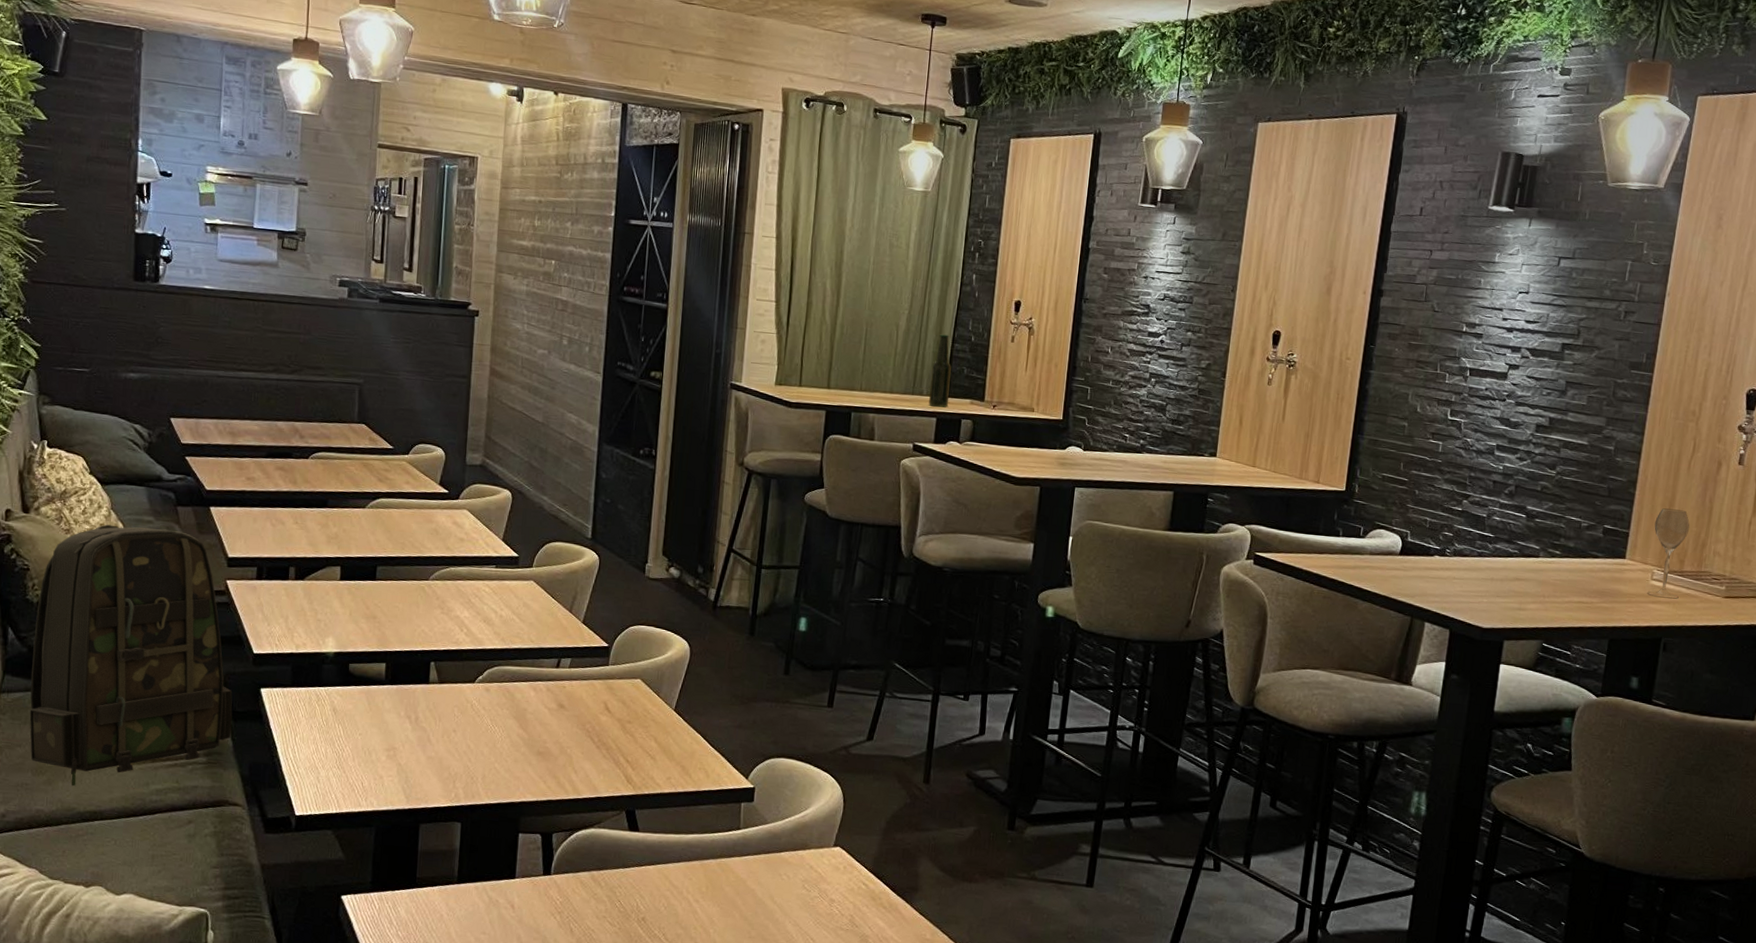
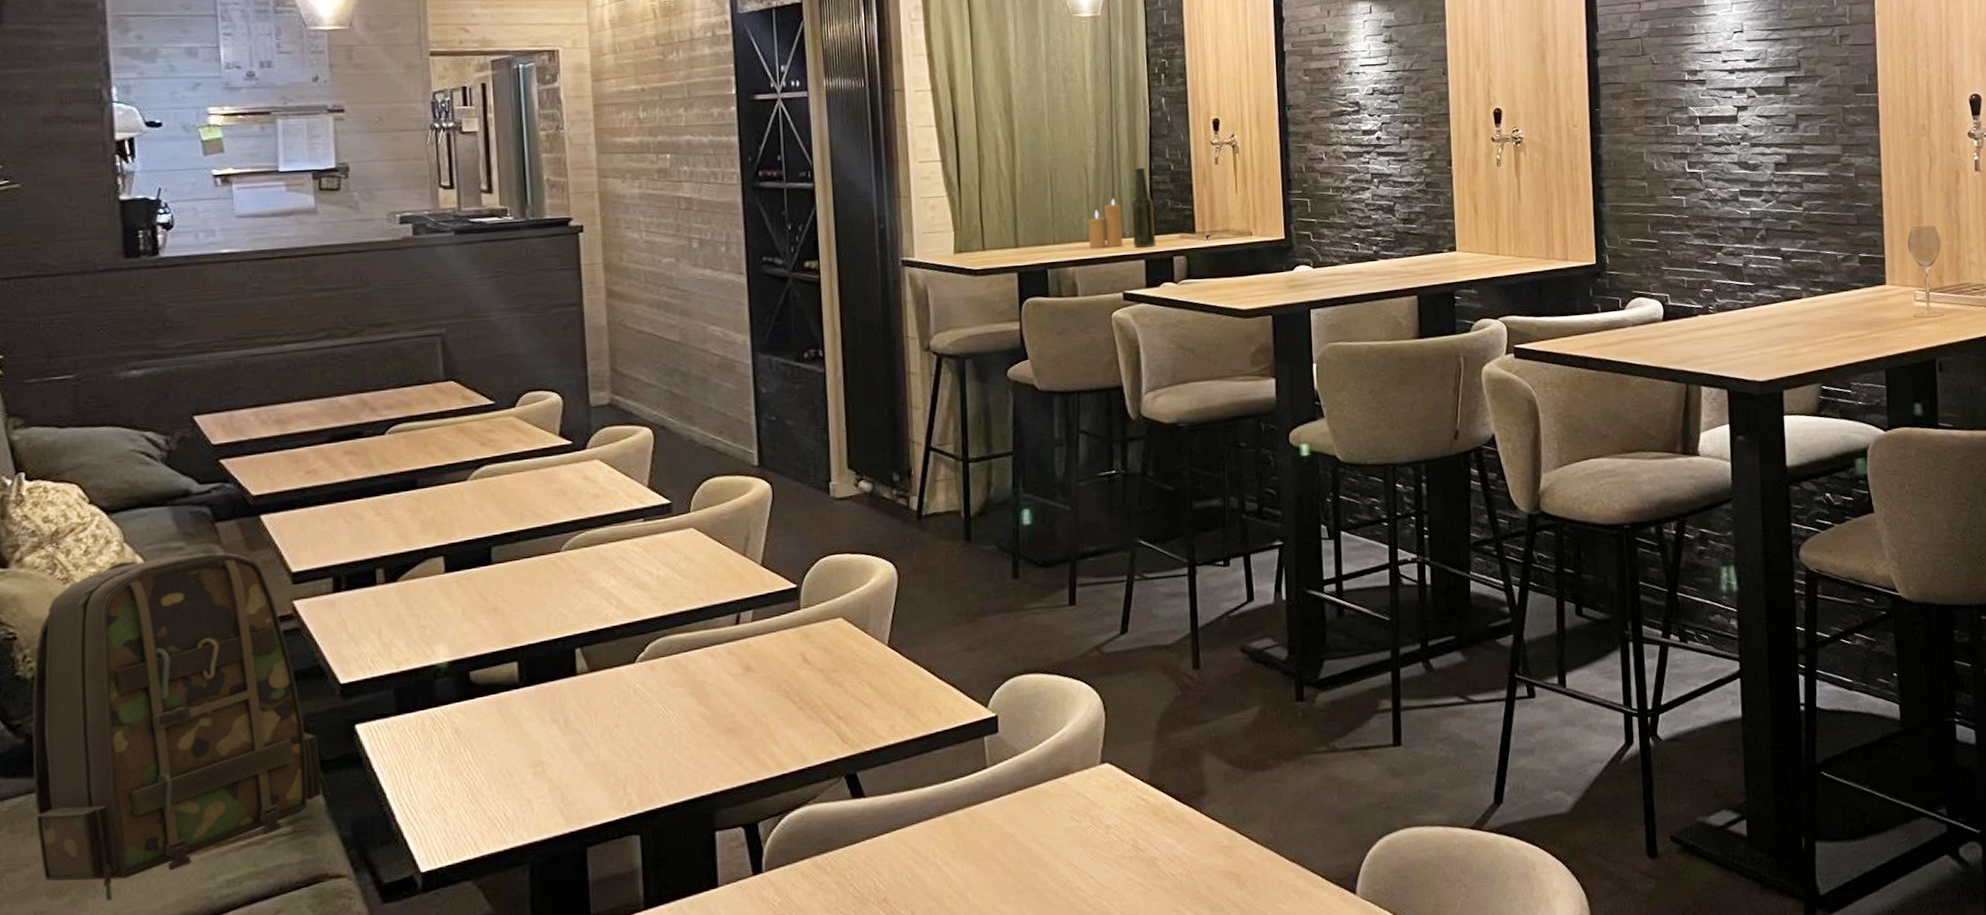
candle: none [890,359,924,403] -> present [1088,199,1123,249]

